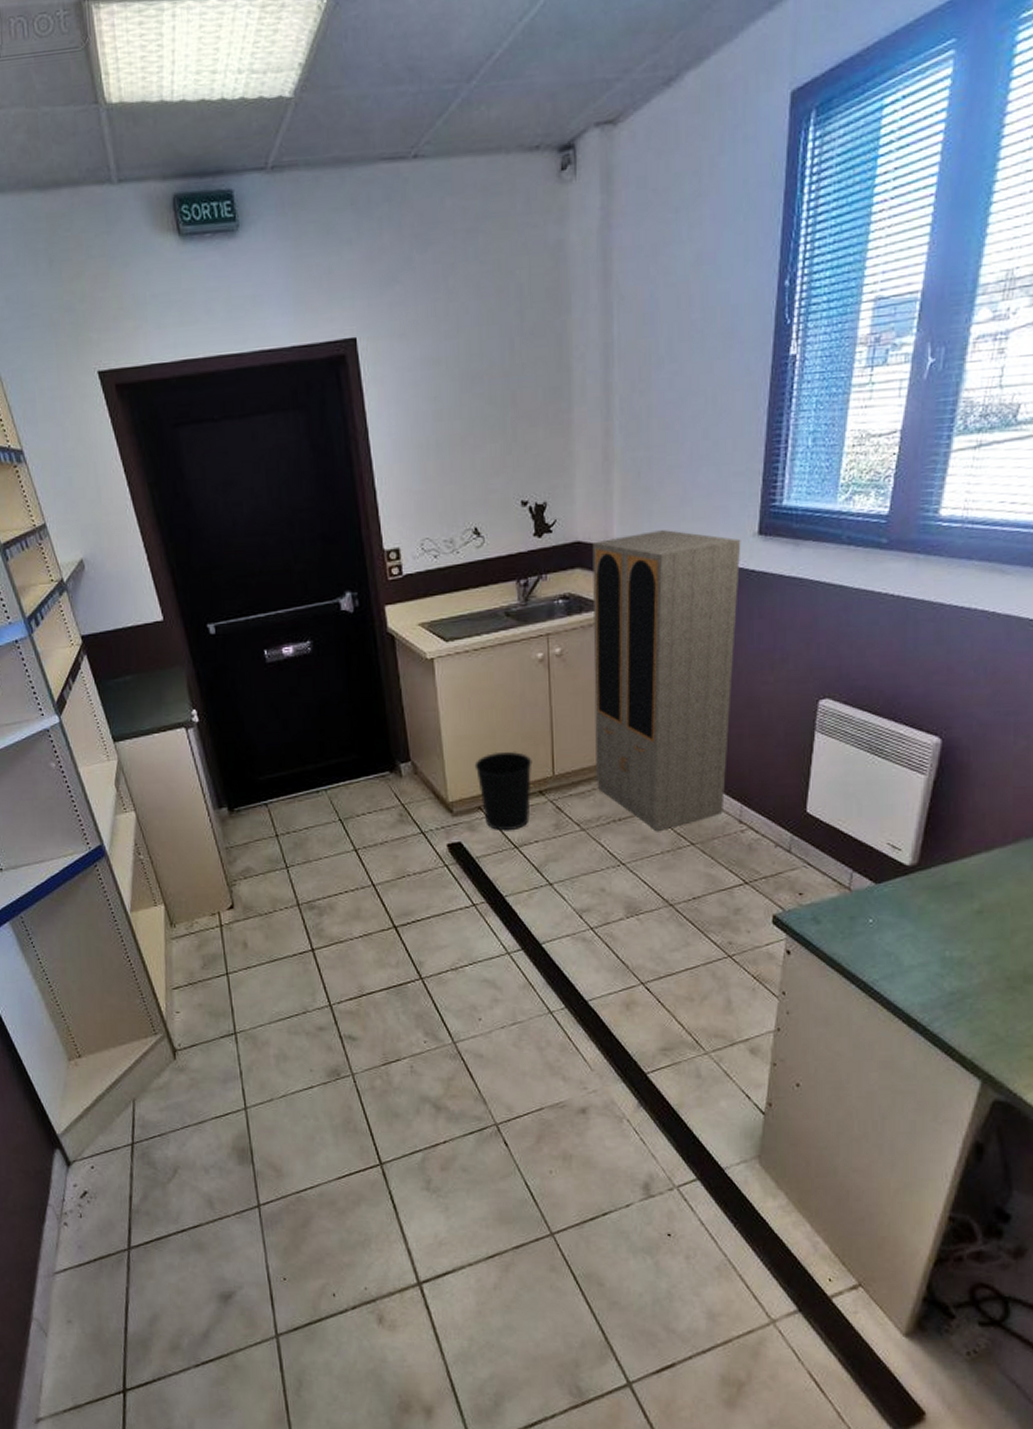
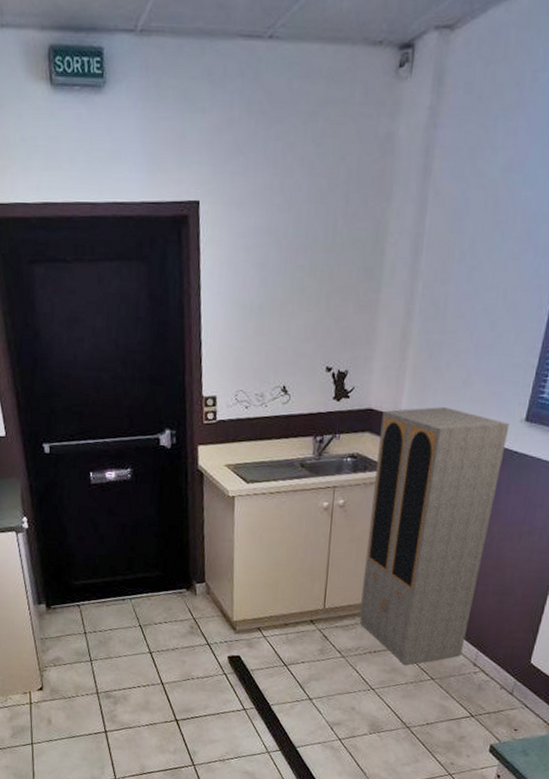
wastebasket: present [474,751,532,831] -> none [258,582,308,651]

